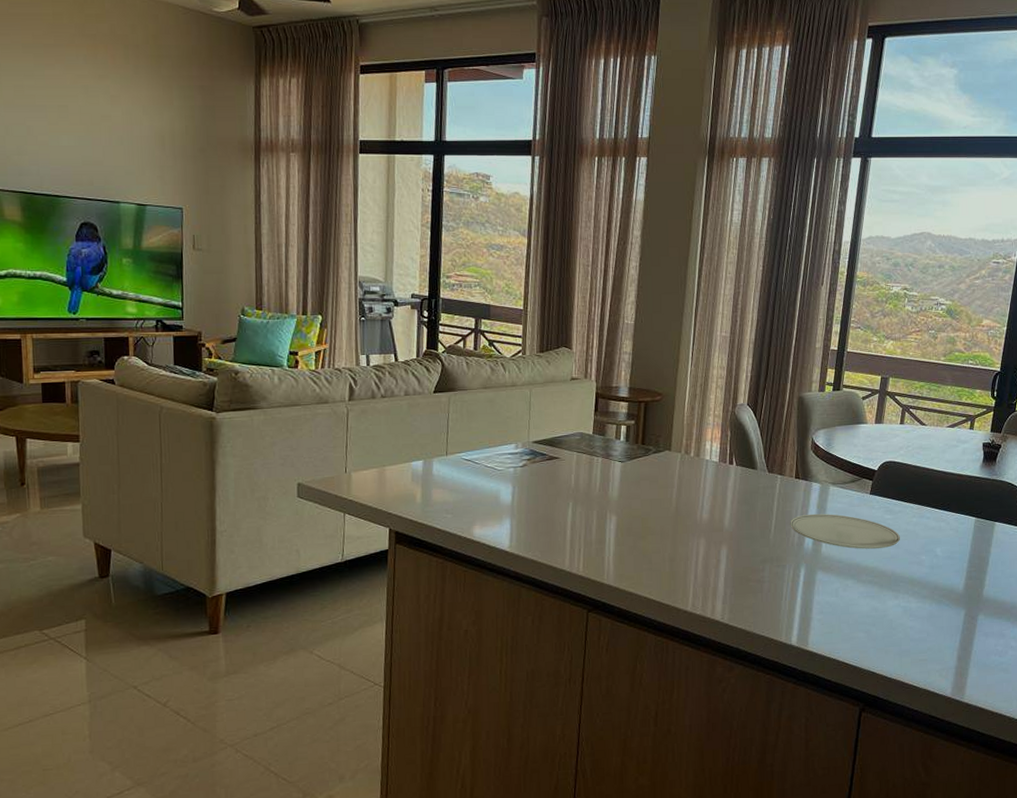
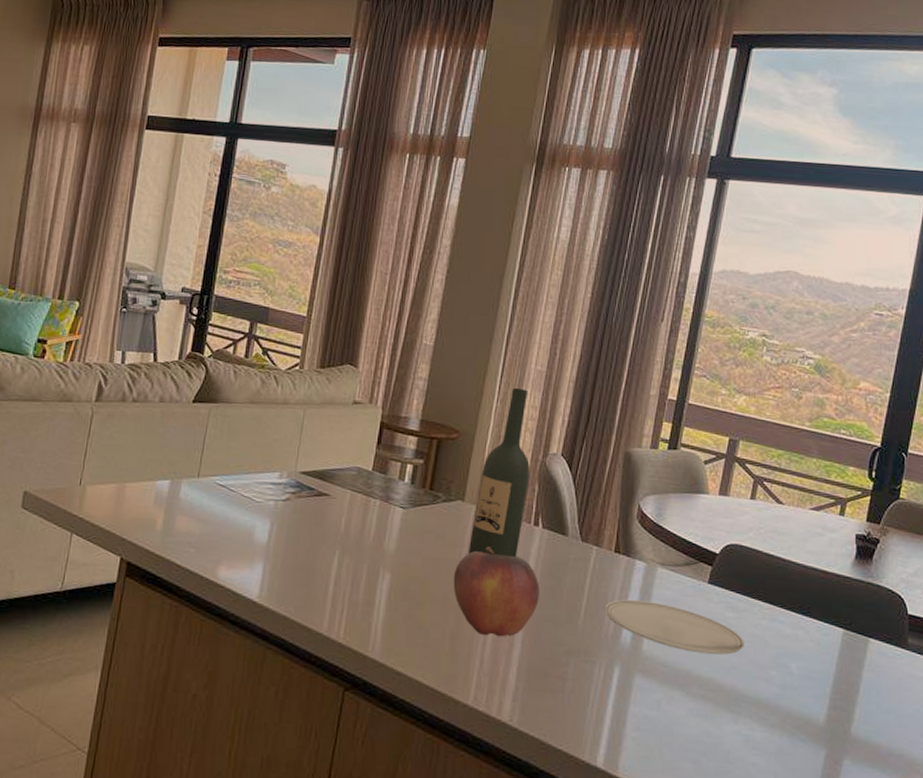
fruit: none [667,485,738,556] -> present [453,547,540,637]
wine bottle: none [678,352,723,493] -> present [469,387,530,557]

